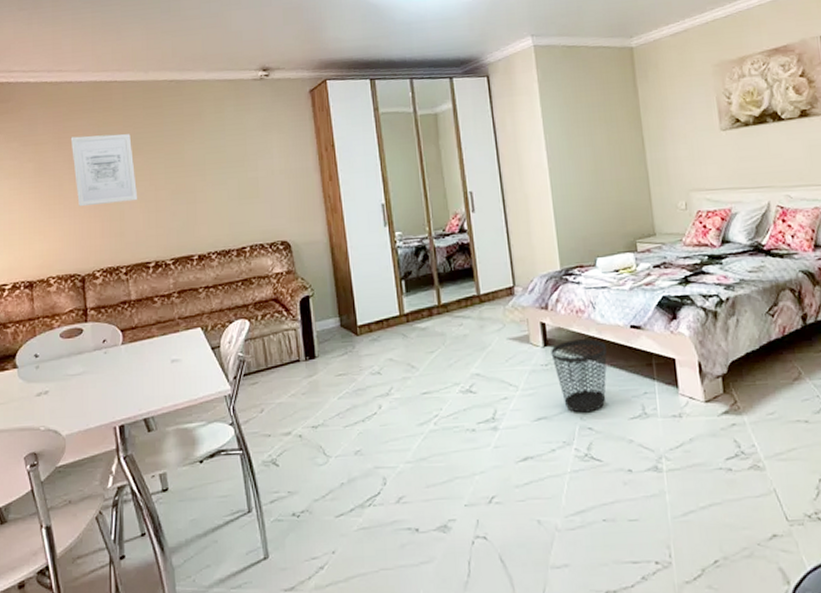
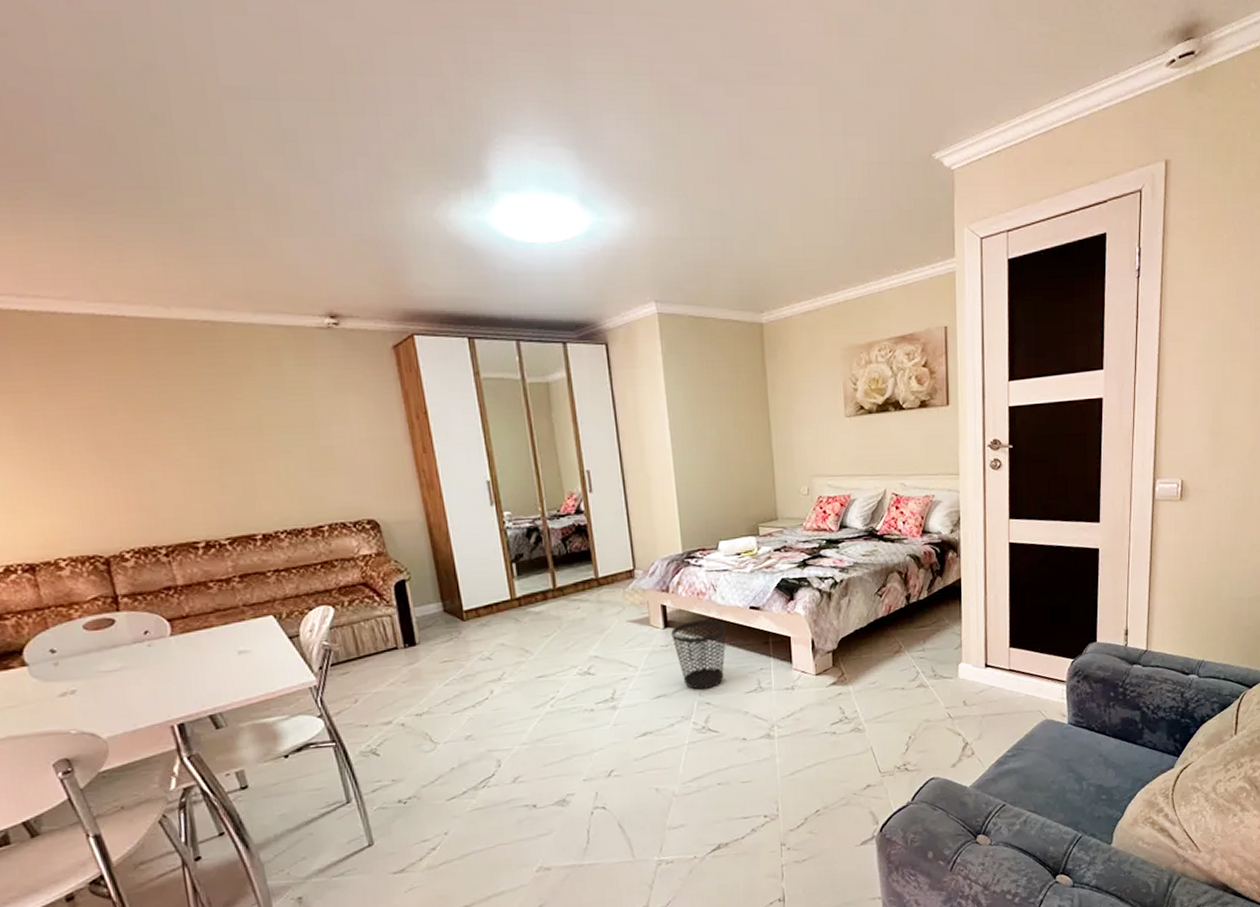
wall art: present [70,133,138,207] -> none [64,384,174,475]

